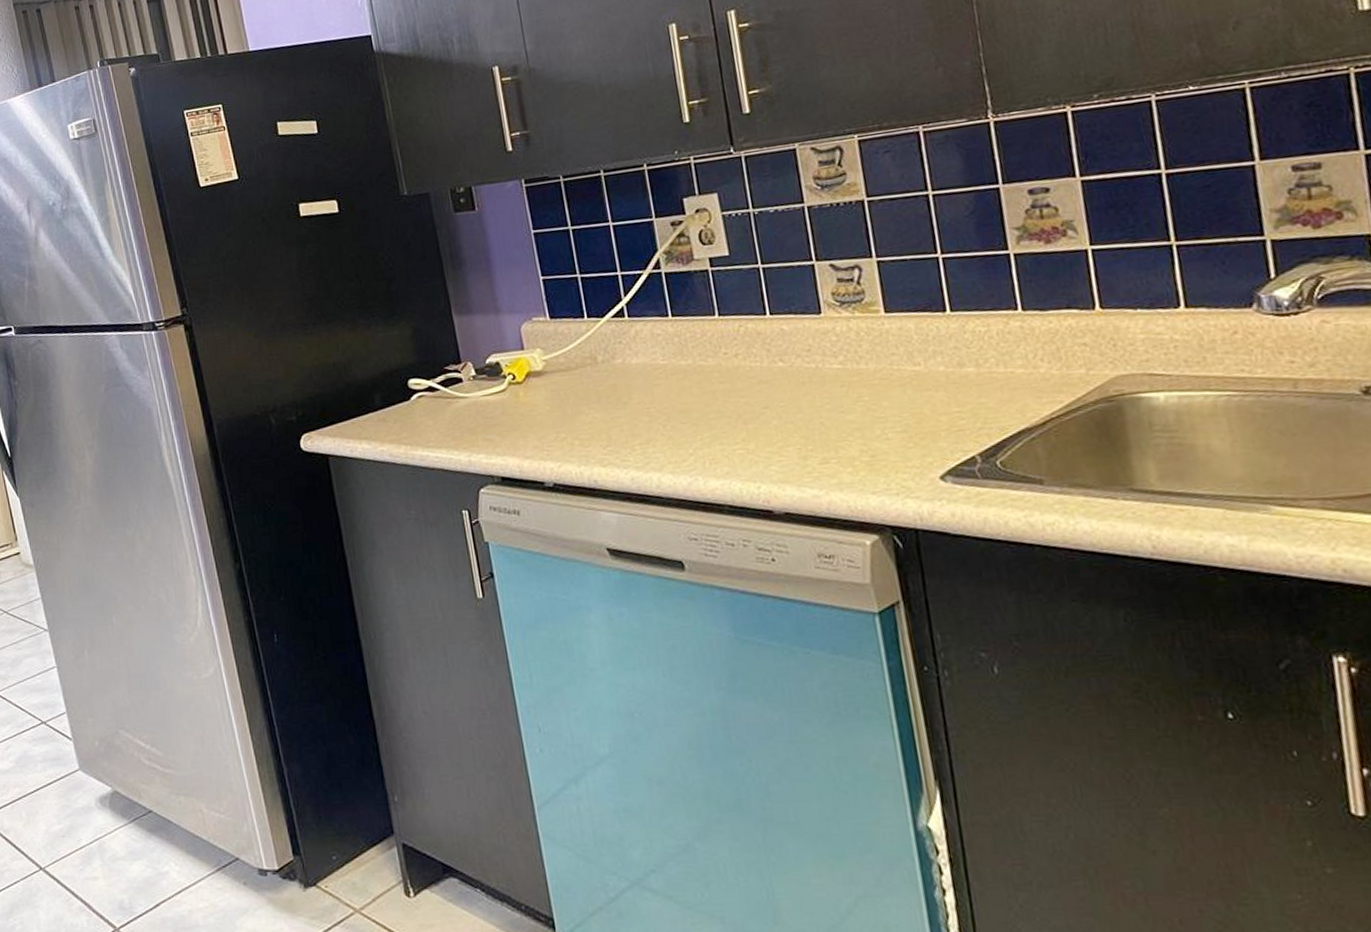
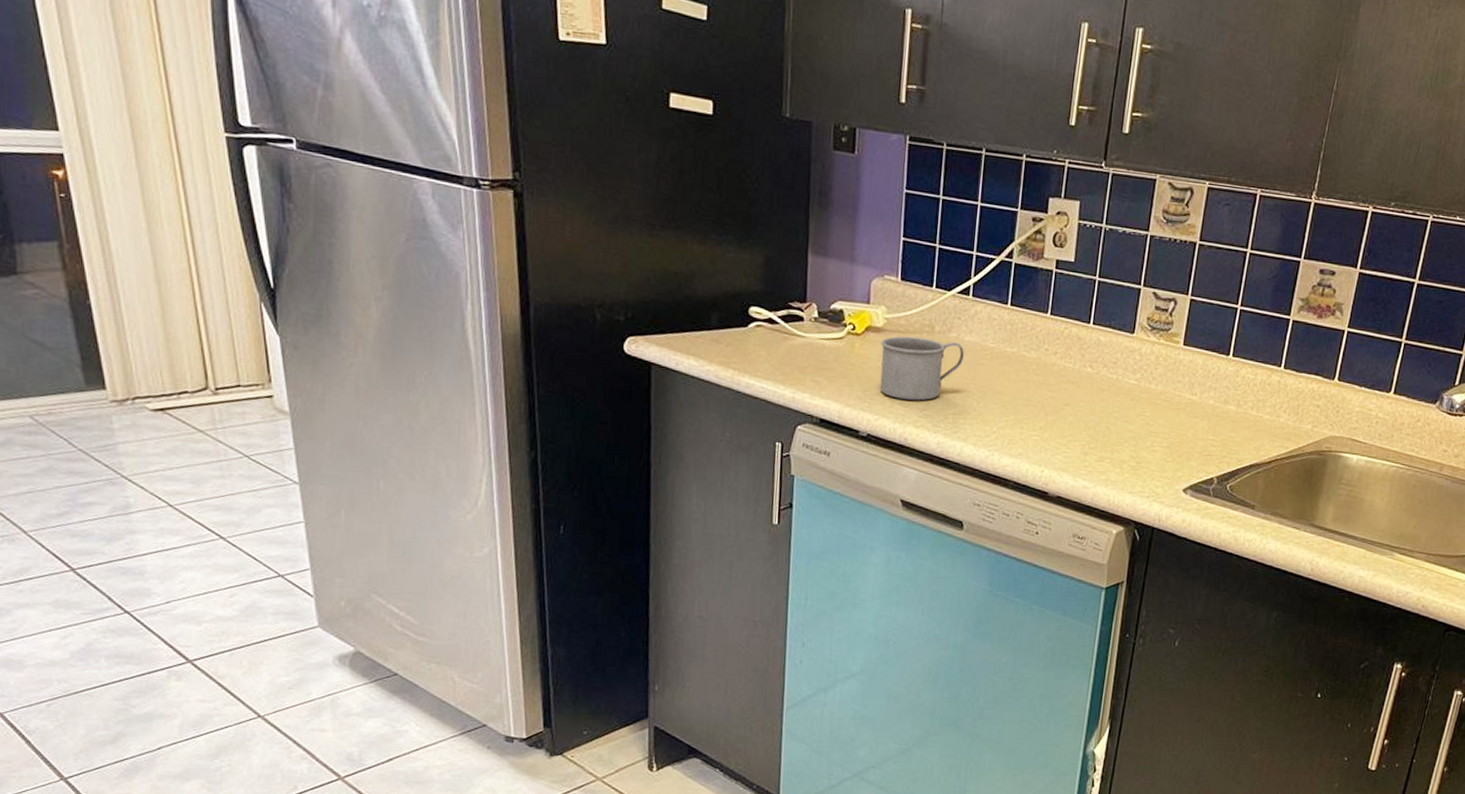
mug: none [544,368,637,440] -> present [880,336,965,401]

